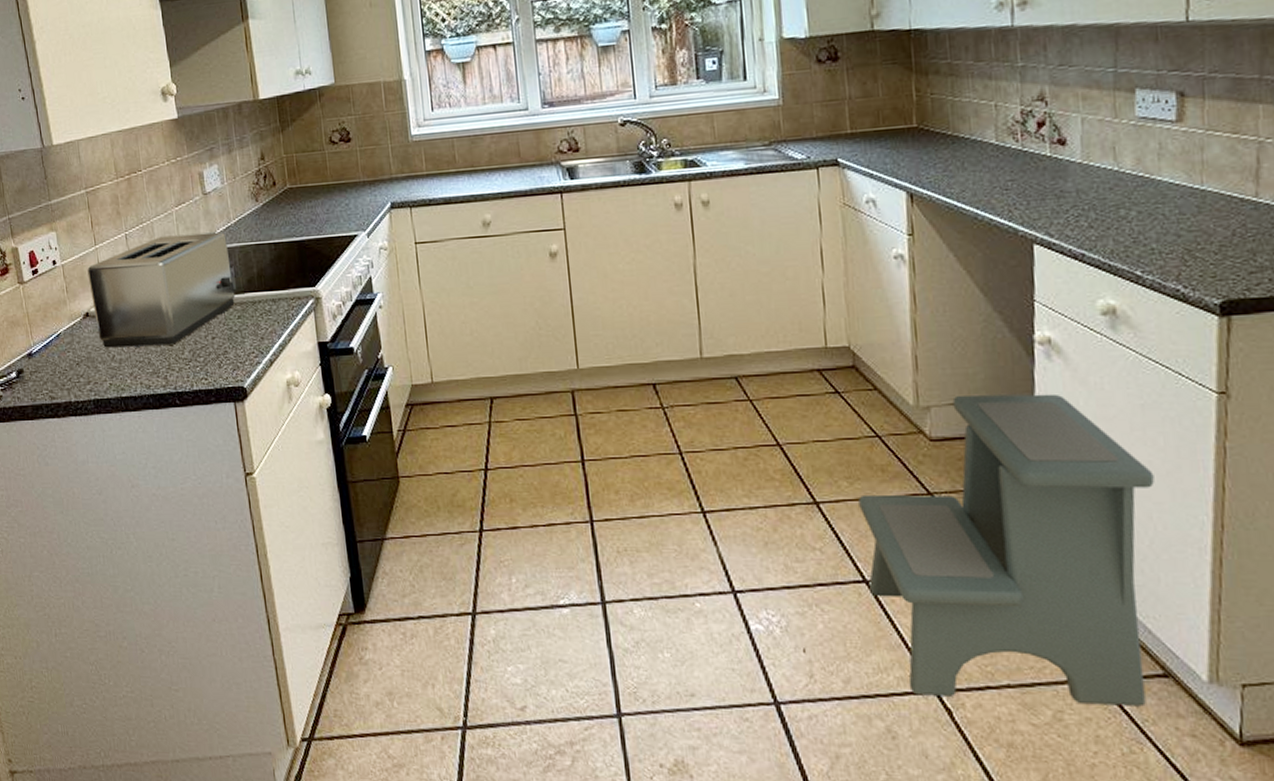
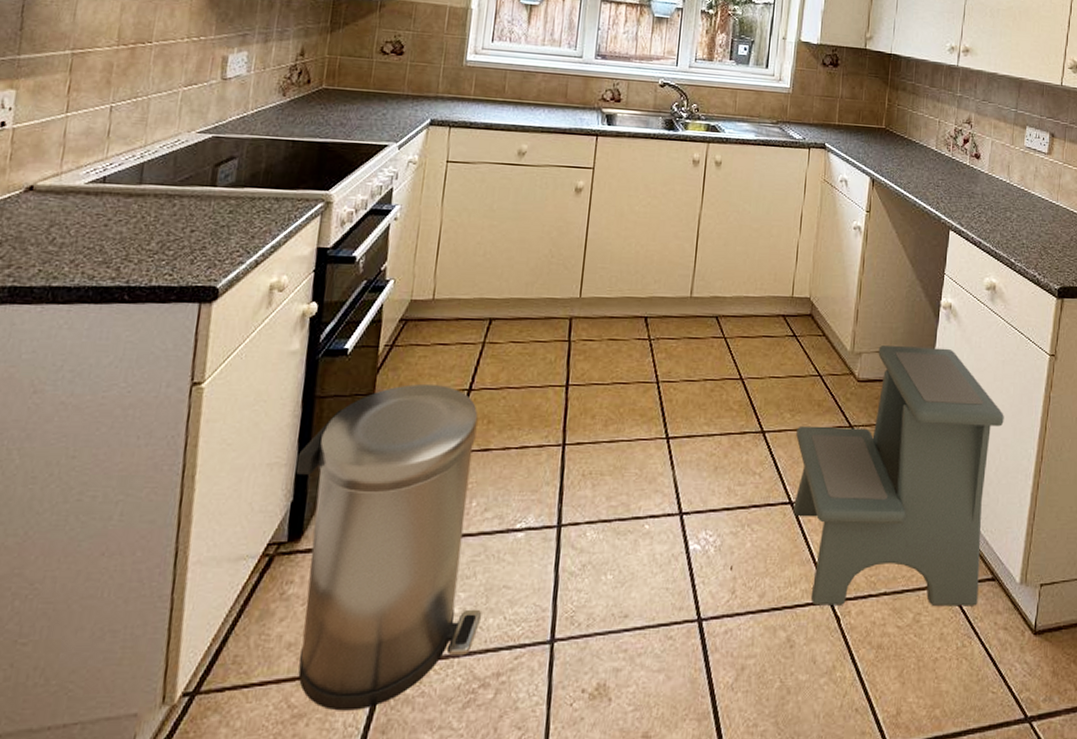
toaster: present [87,232,236,348] -> none [39,115,238,234]
pedal bin: none [345,466,545,765] -> present [295,384,482,711]

